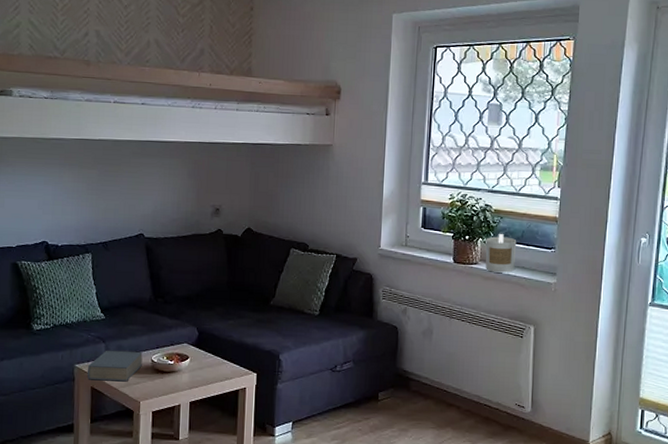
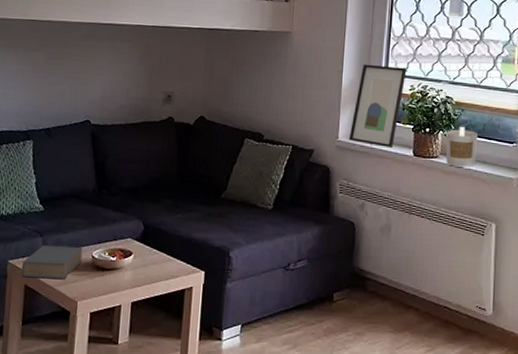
picture frame: none [390,174,448,256] -> present [349,64,408,149]

